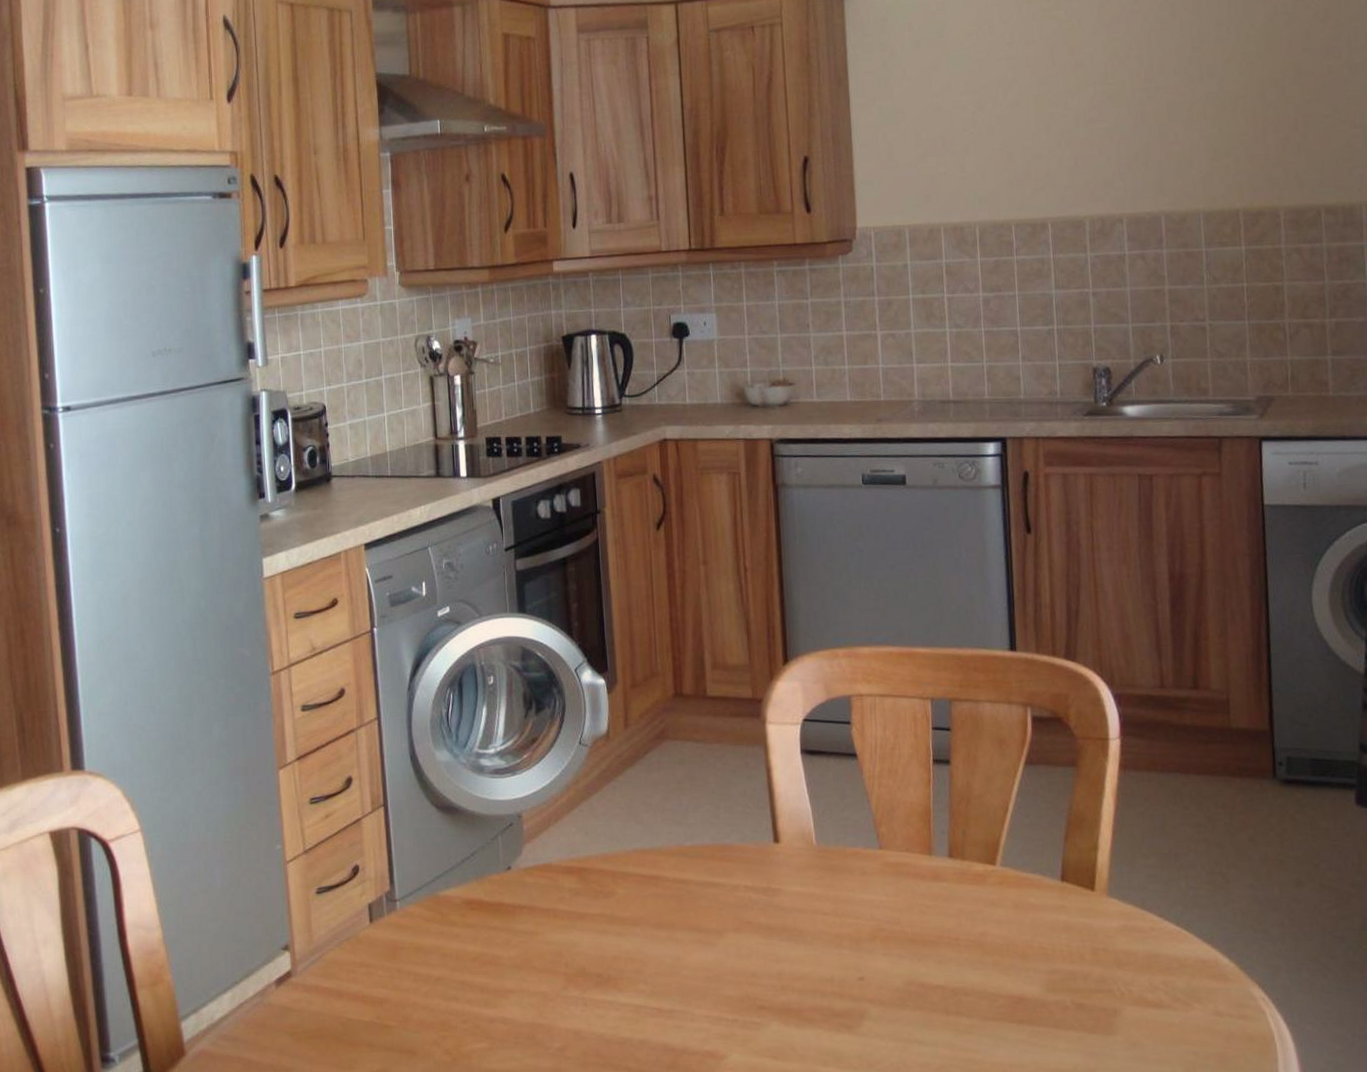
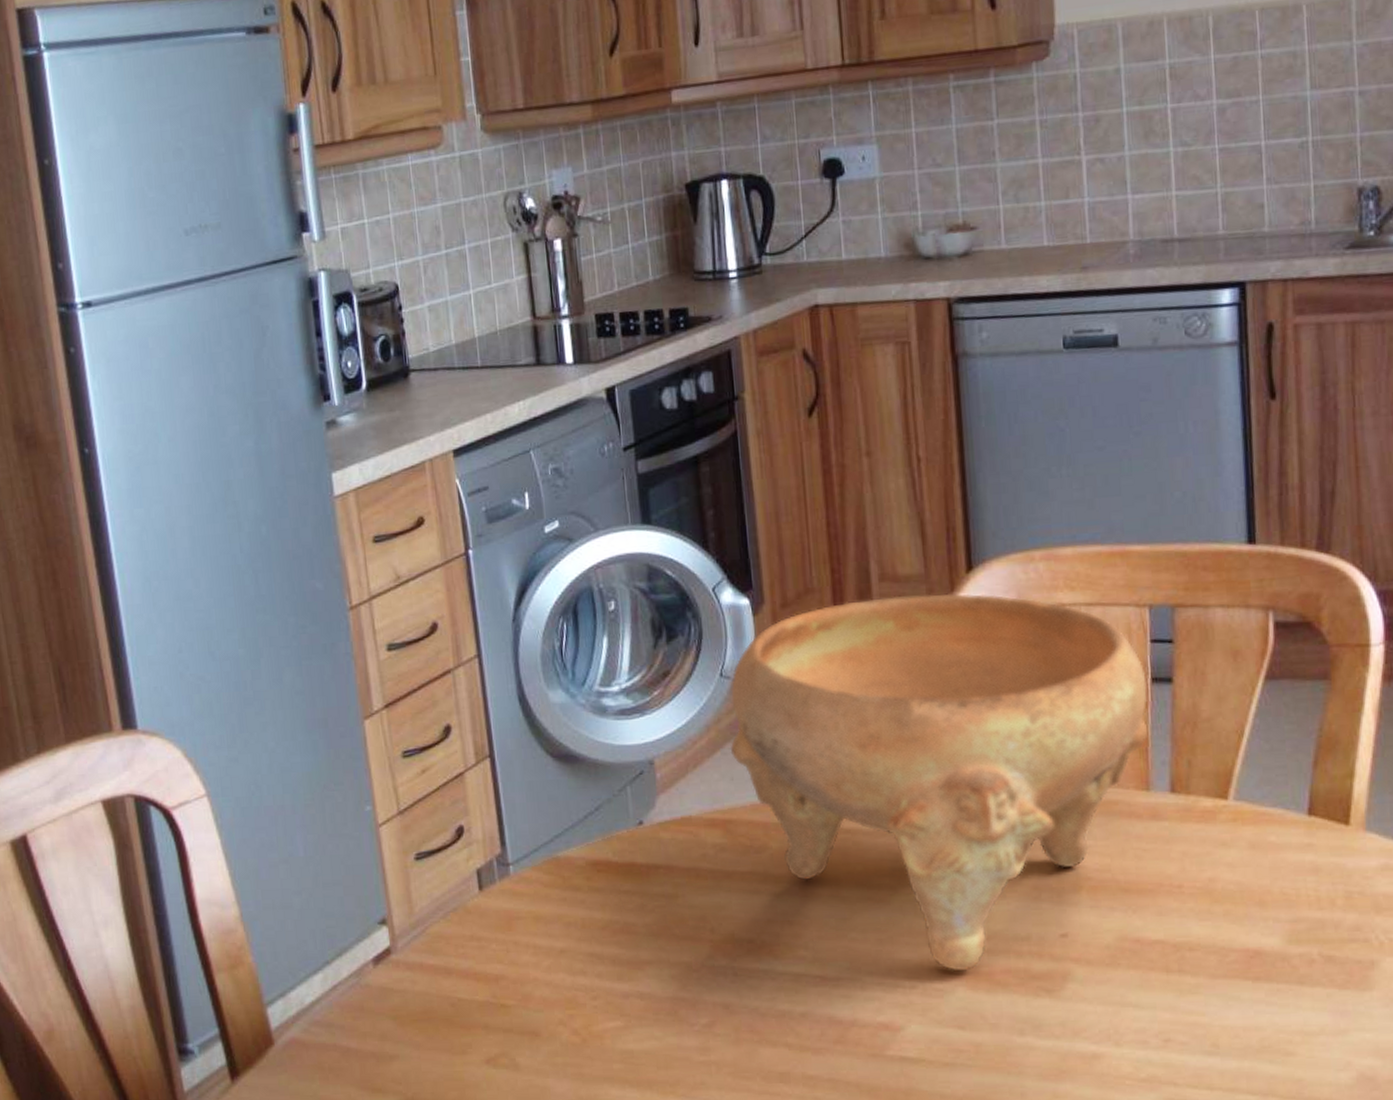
decorative bowl: none [586,681,931,1008] -> present [730,593,1149,971]

